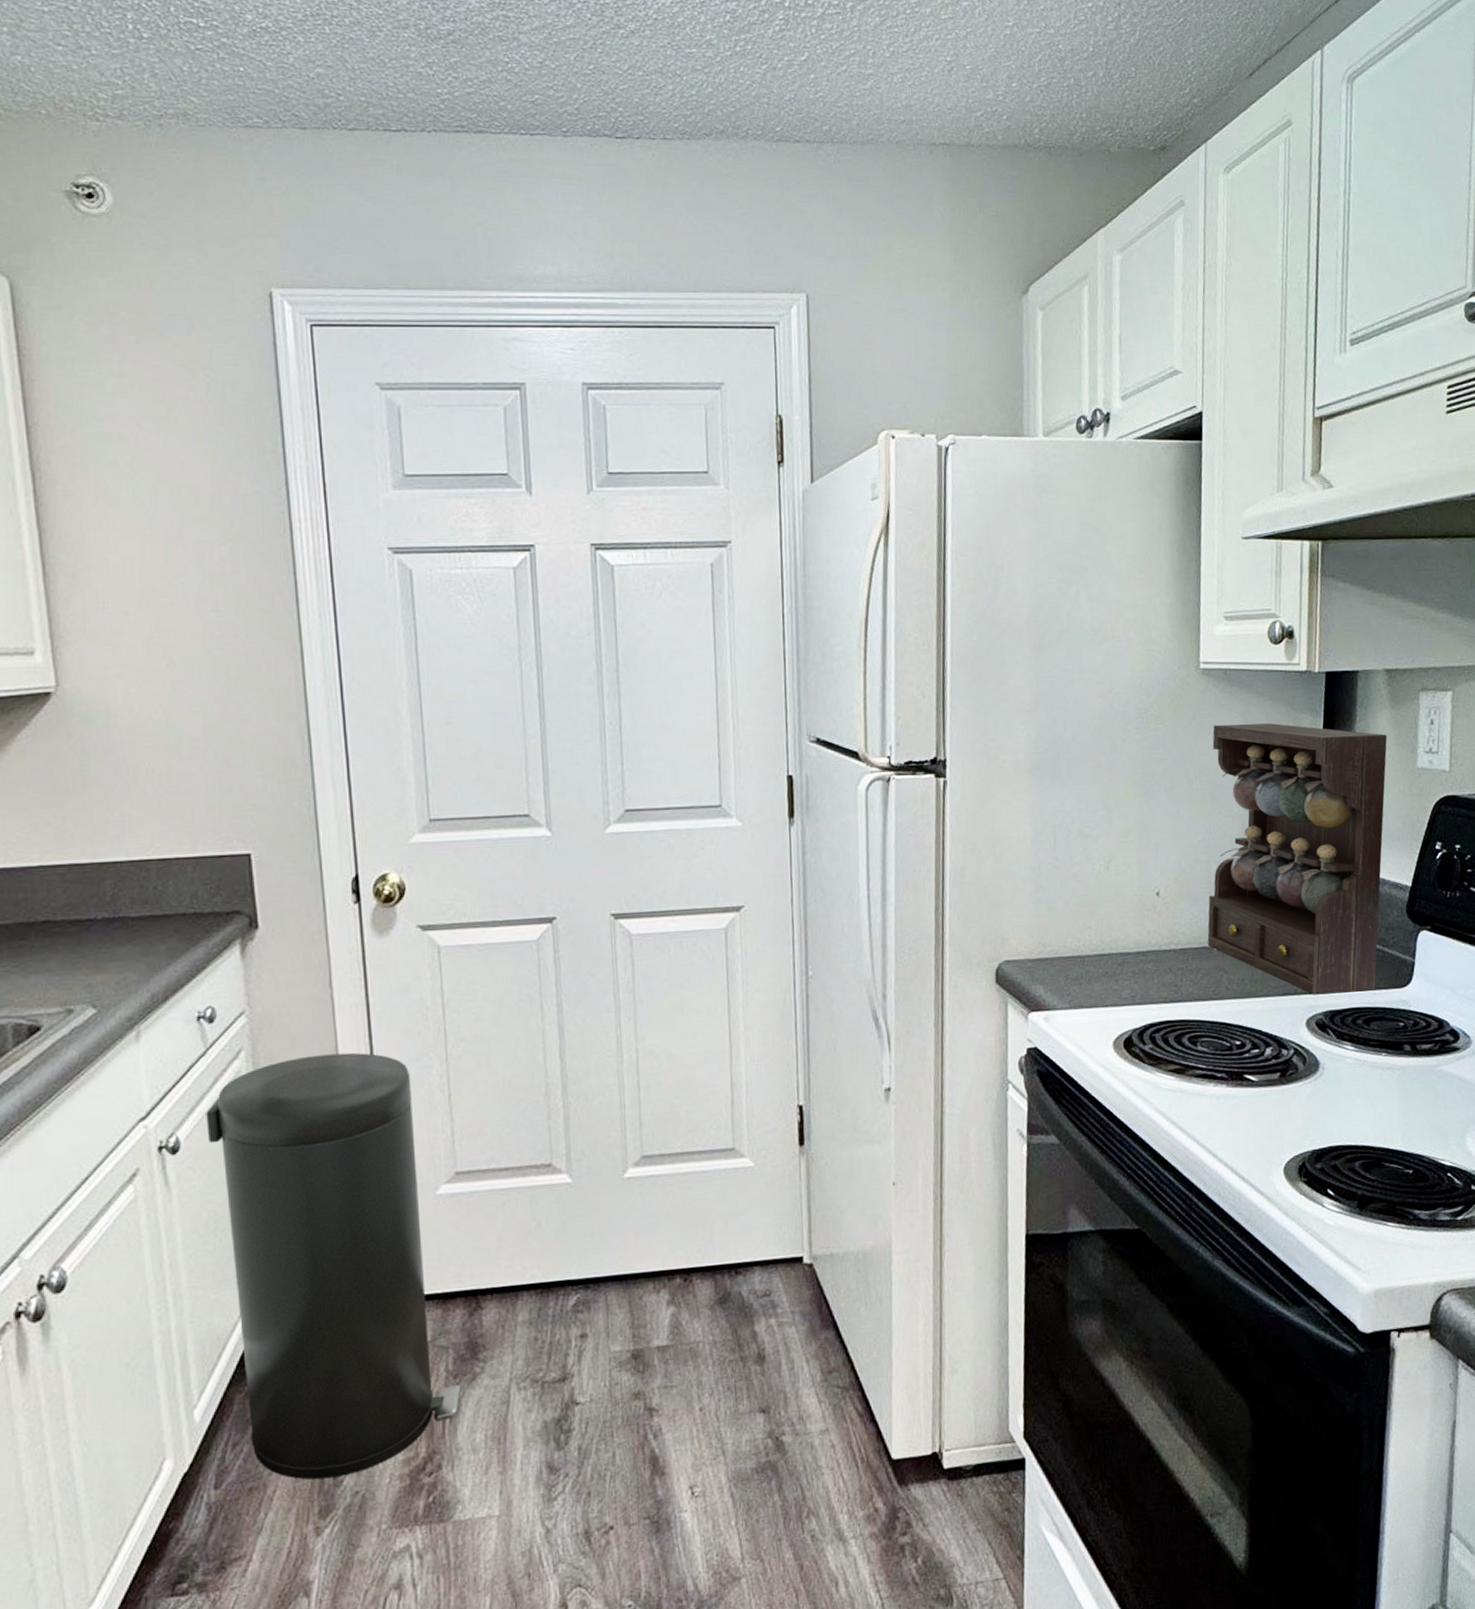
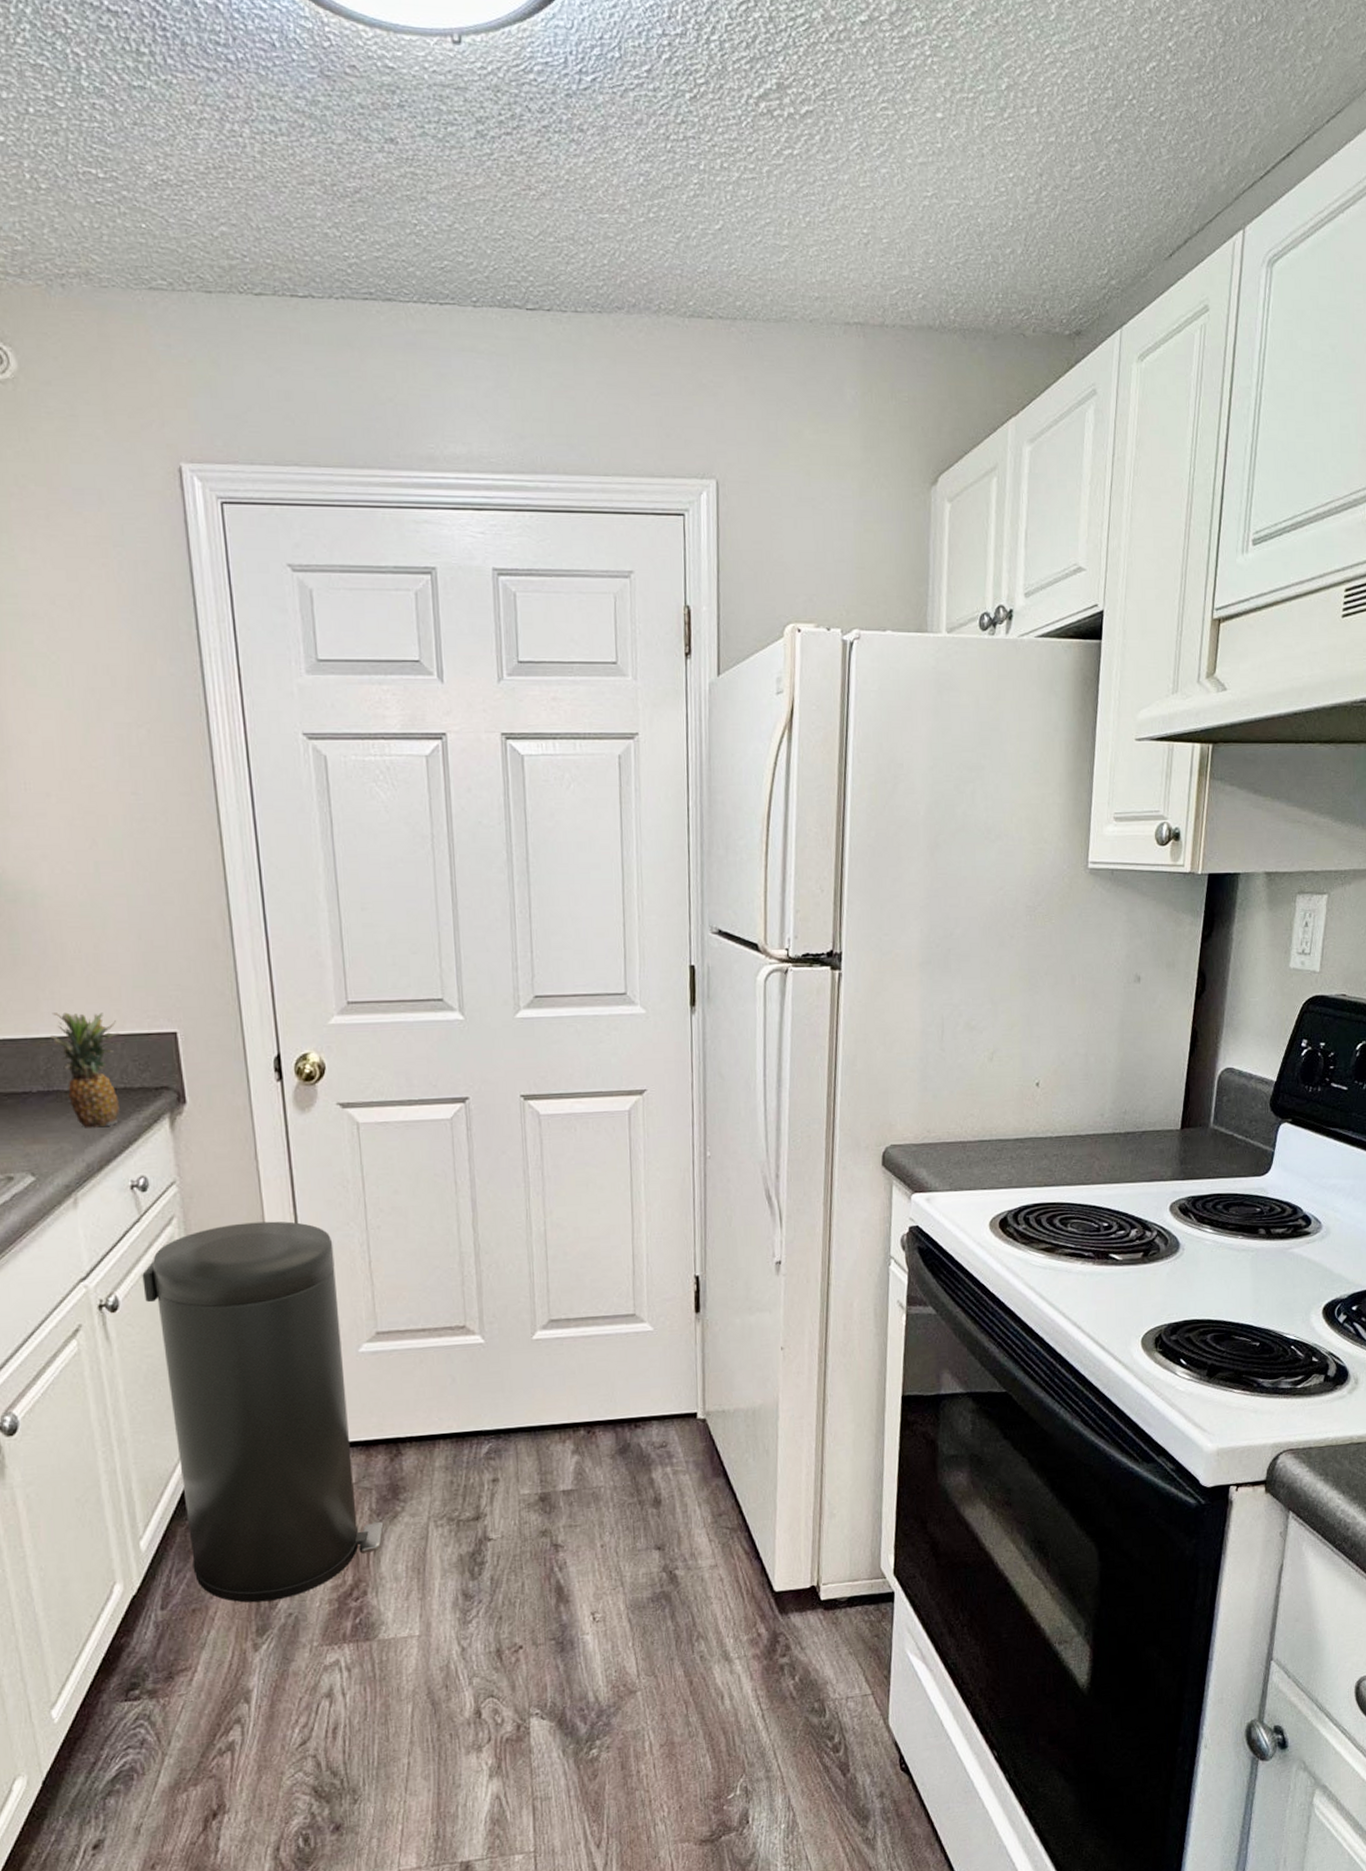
fruit: none [118,835,193,956] -> present [50,1012,121,1128]
spice rack: present [1207,723,1388,995] -> none [1082,922,1263,1182]

